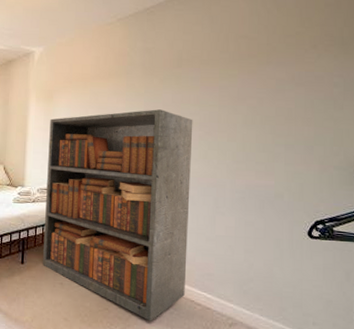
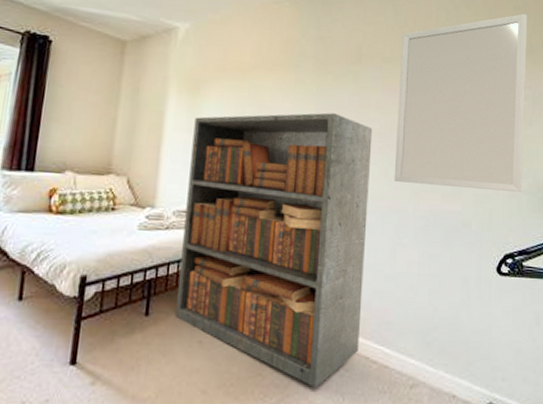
home mirror: none [212,9,339,168] -> present [394,13,528,192]

